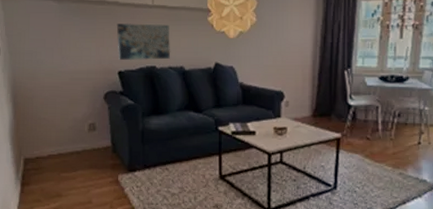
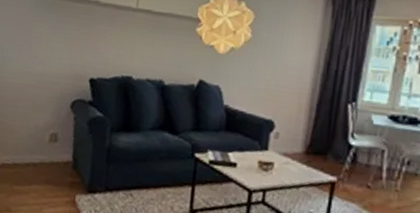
wall art: present [116,22,171,61] -> none [92,25,153,70]

